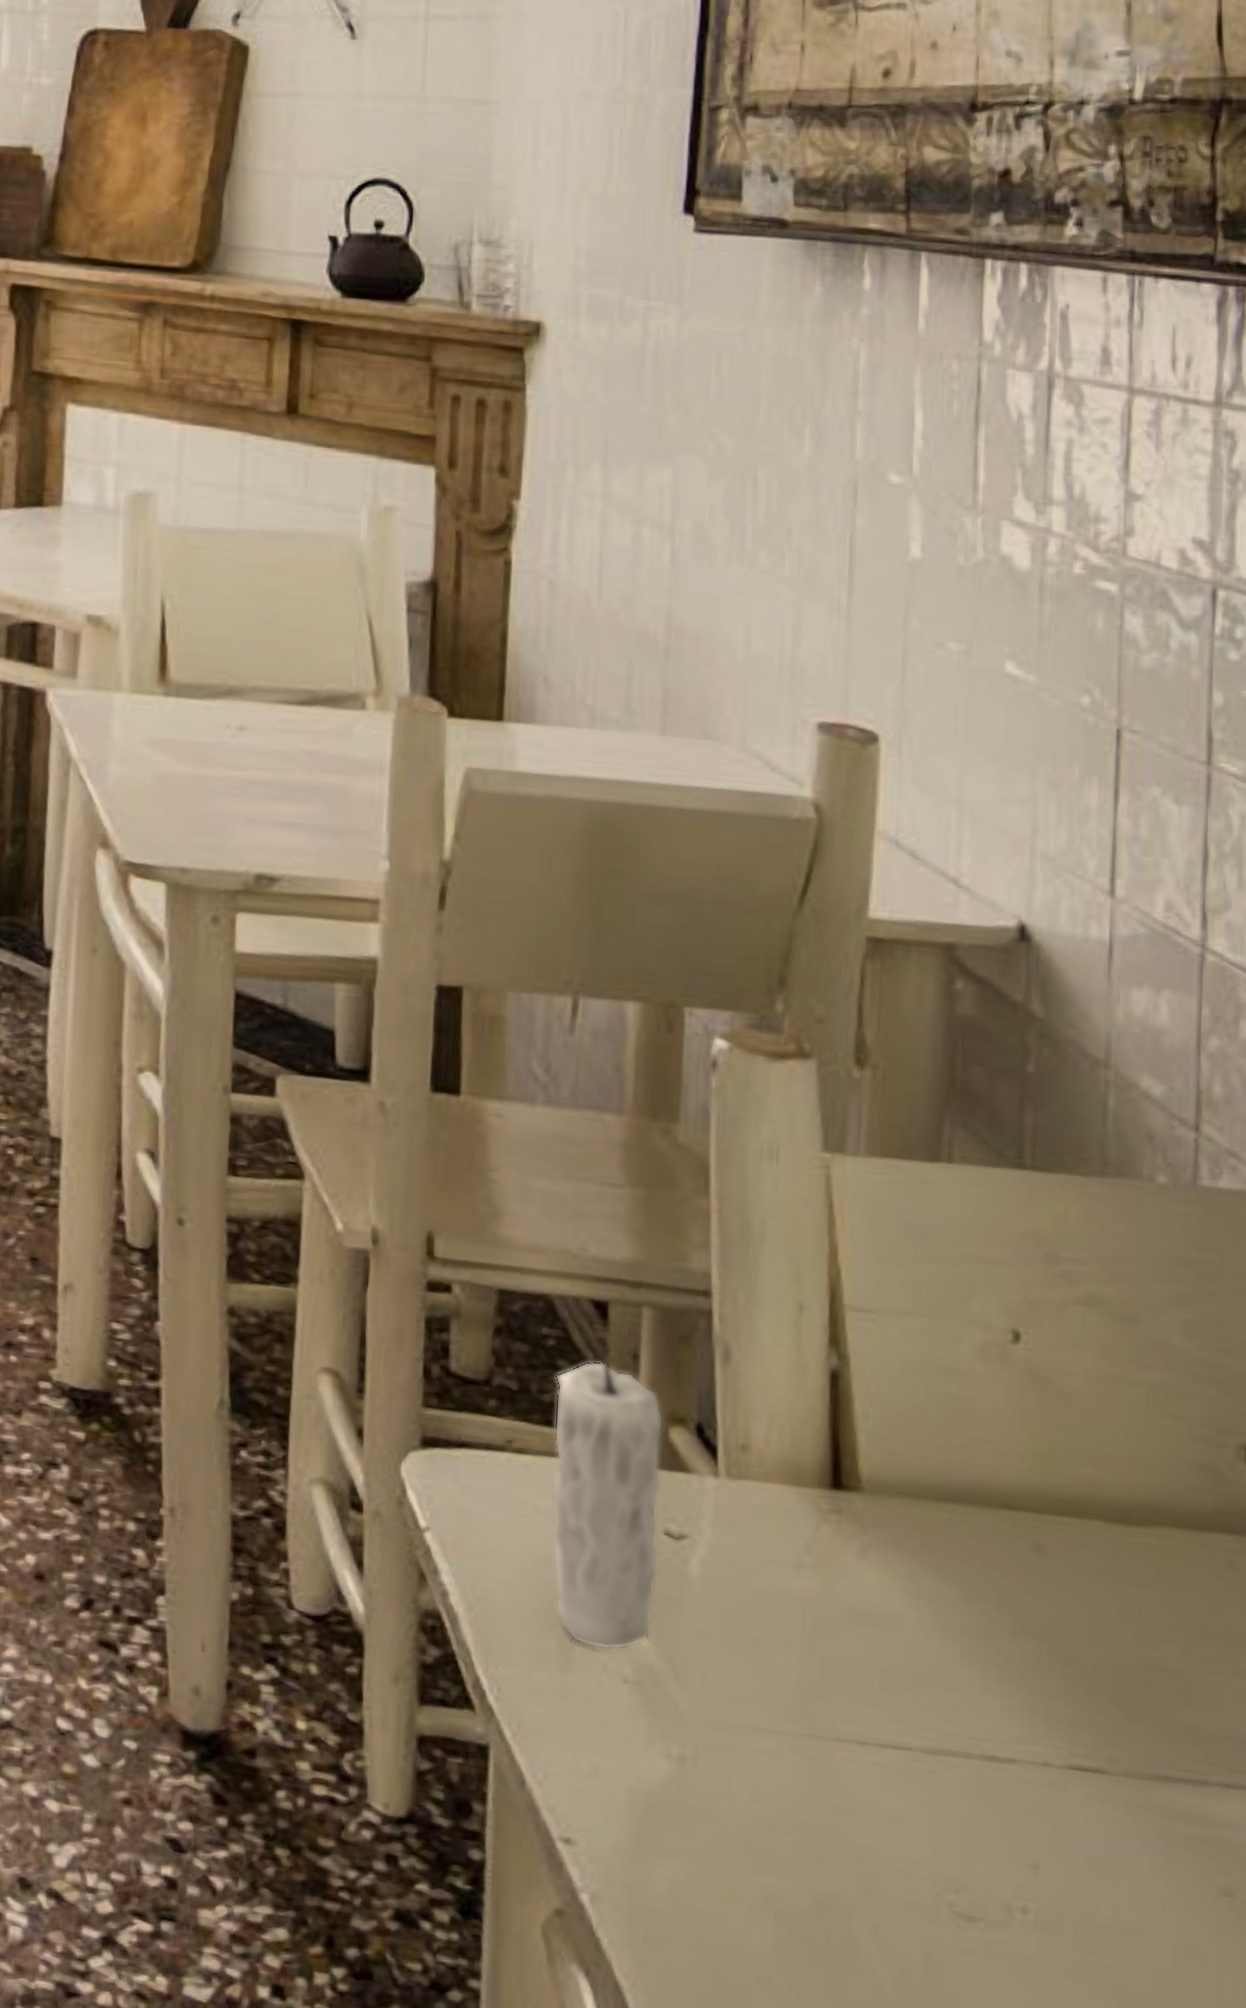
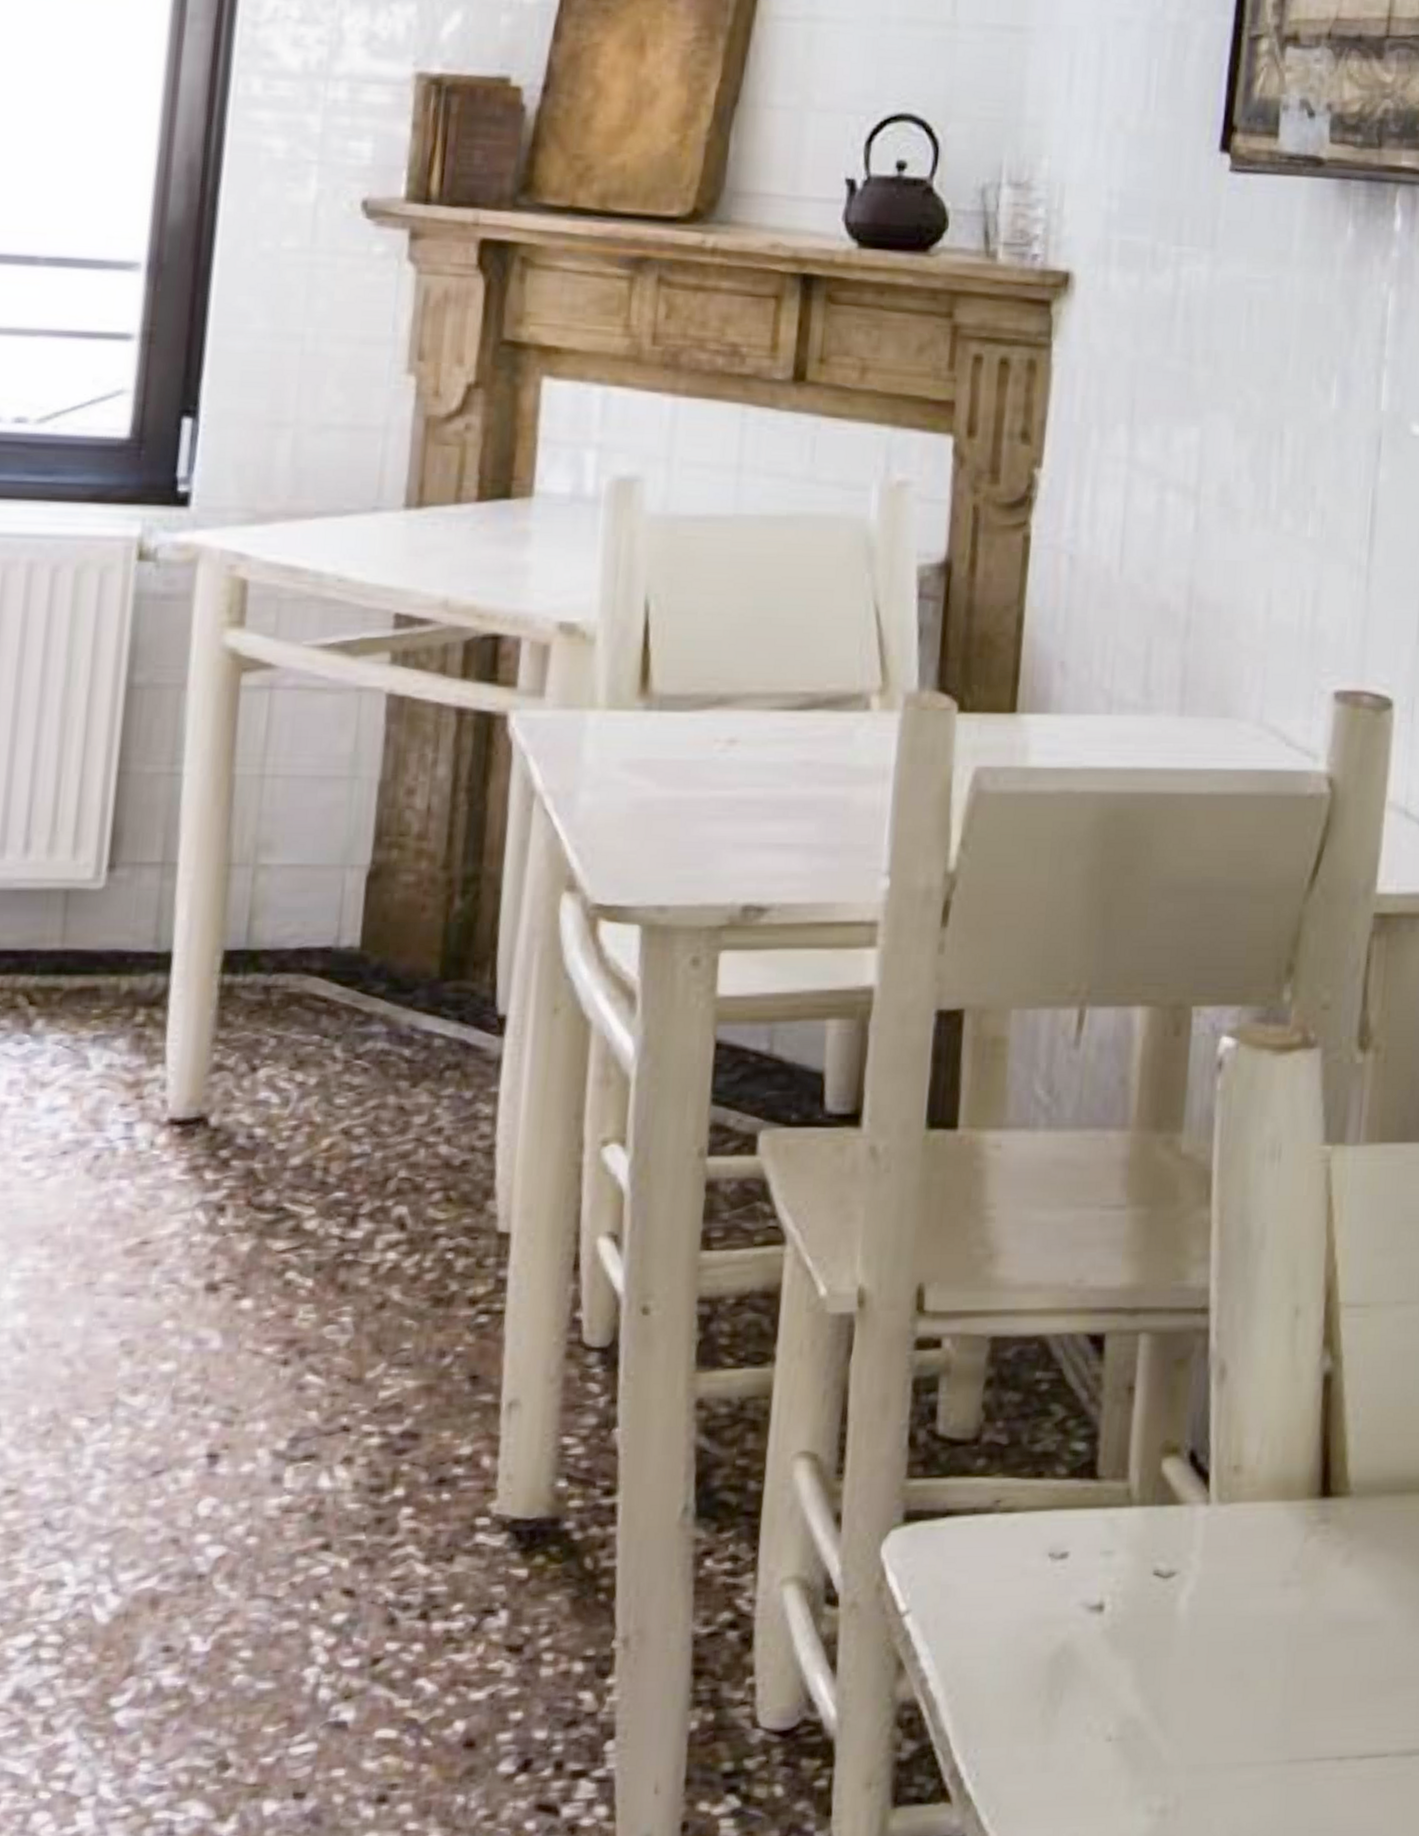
candle: present [552,1331,664,1651] -> none [1038,1368,1158,1710]

